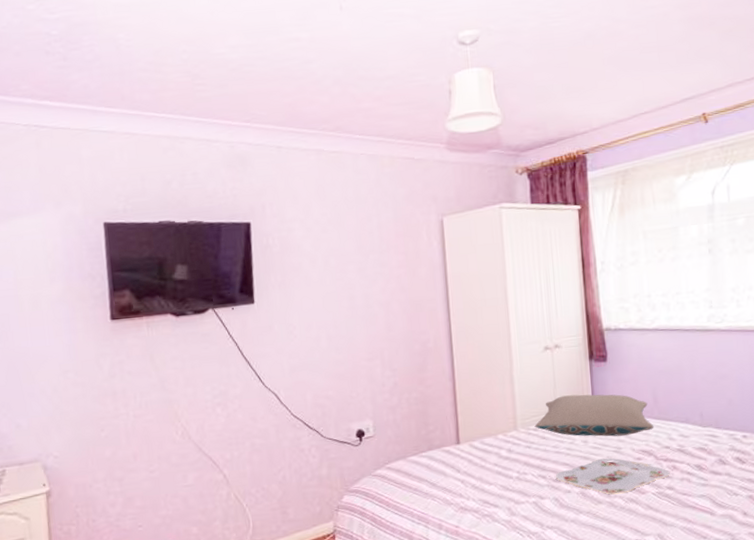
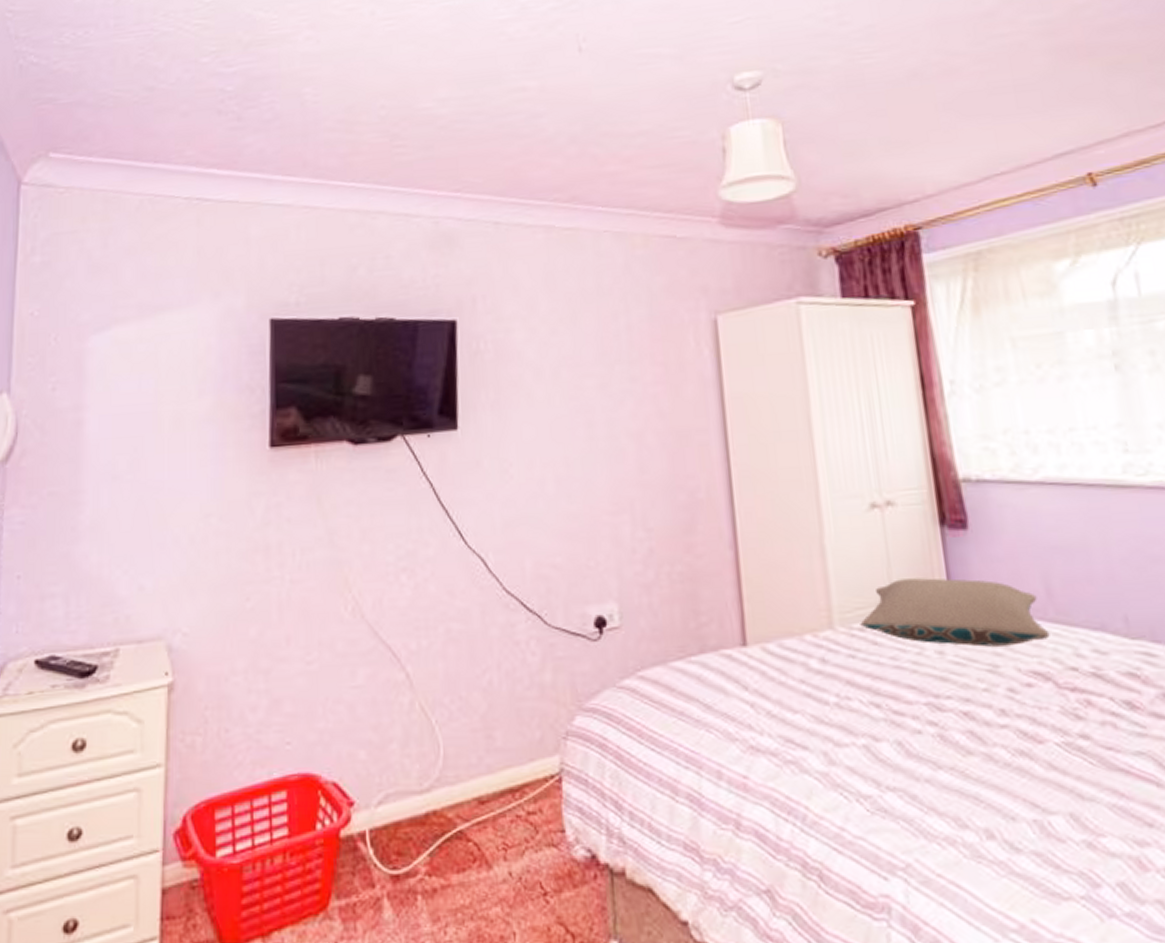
serving tray: present [555,458,671,495] -> none [895,681,1084,741]

